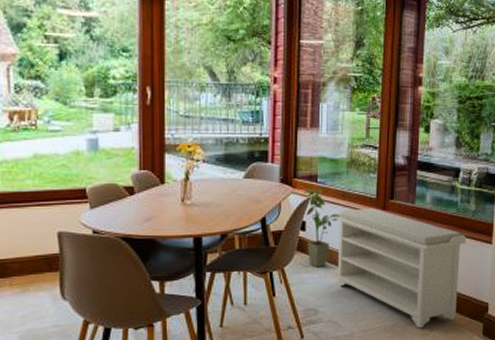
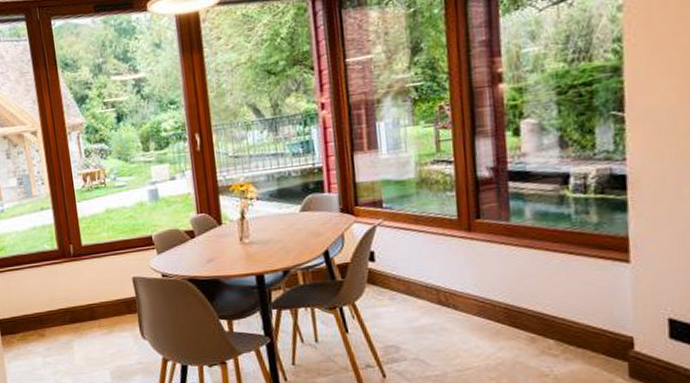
house plant: present [304,189,340,268] -> none [368,215,415,301]
bench: present [335,208,466,329] -> none [408,230,589,369]

